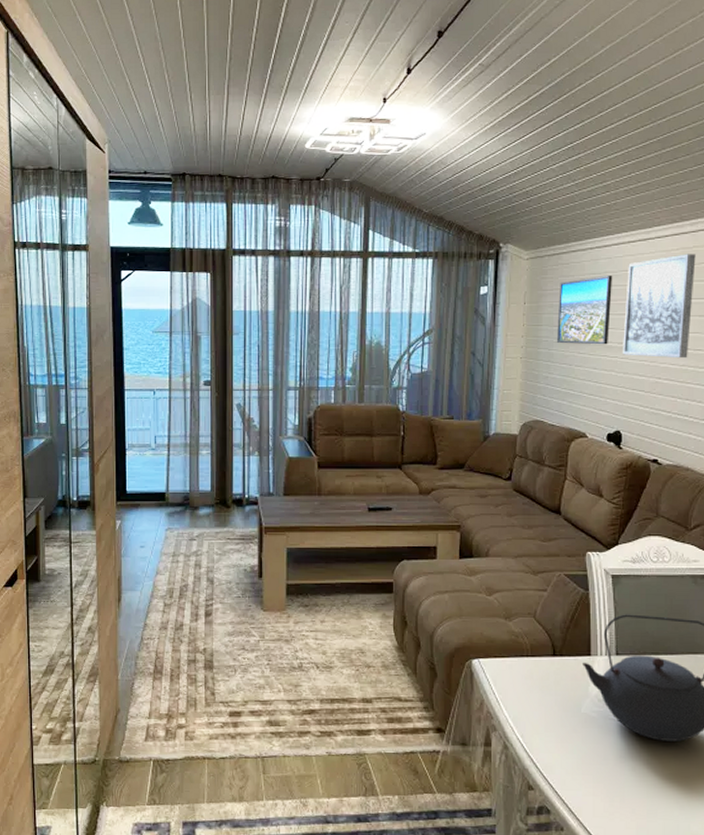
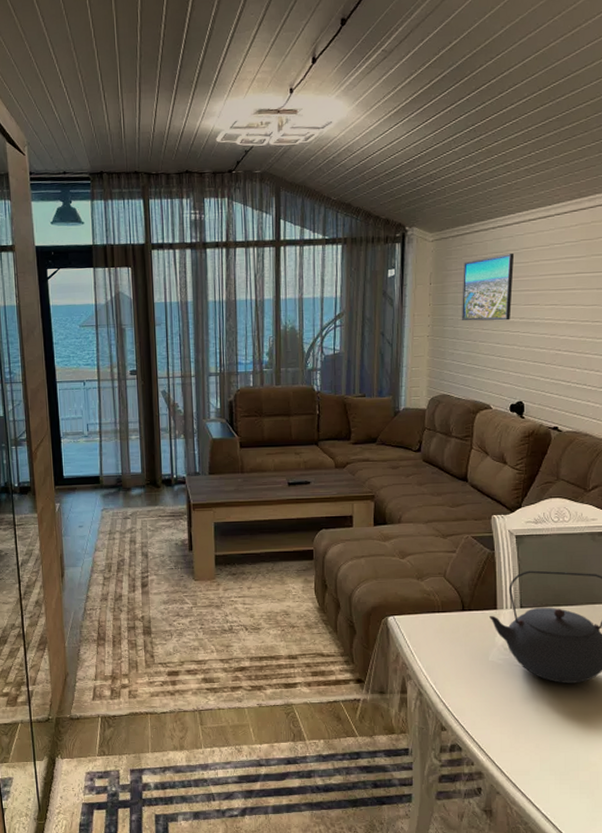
wall art: present [623,253,696,359] -> none [524,228,594,331]

